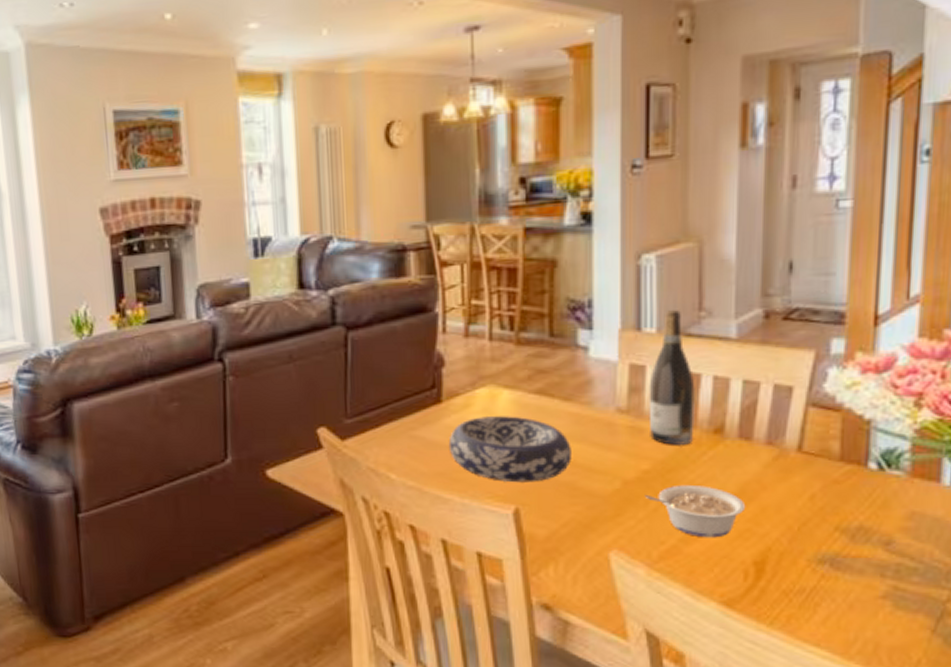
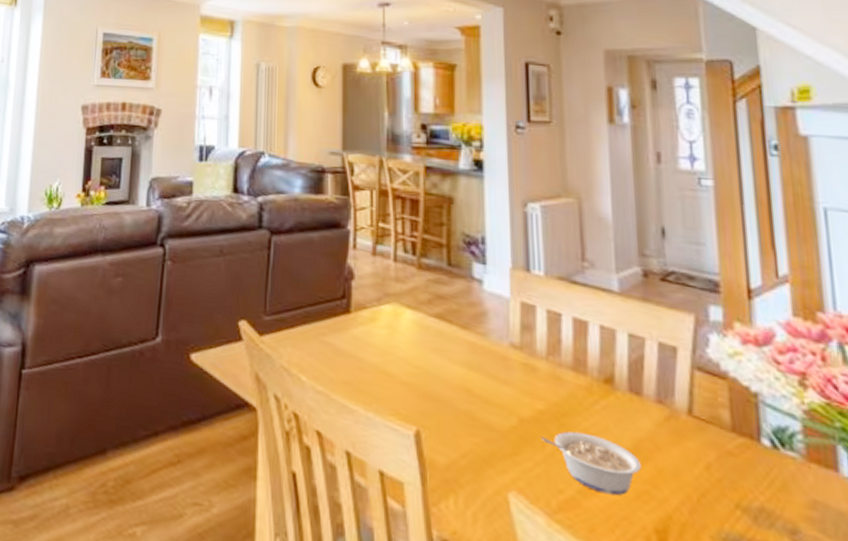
decorative bowl: present [448,416,571,483] -> none [355,332,469,406]
wine bottle: present [648,309,695,445] -> none [540,255,585,391]

